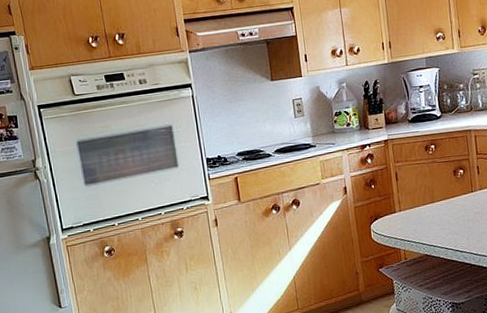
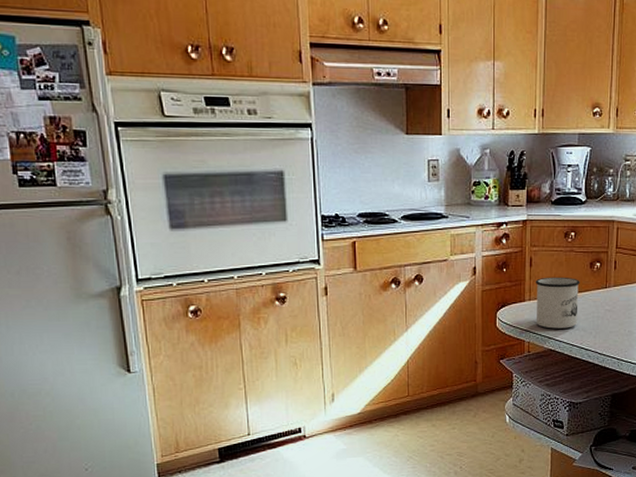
mug: none [403,186,449,235] -> present [536,276,580,329]

